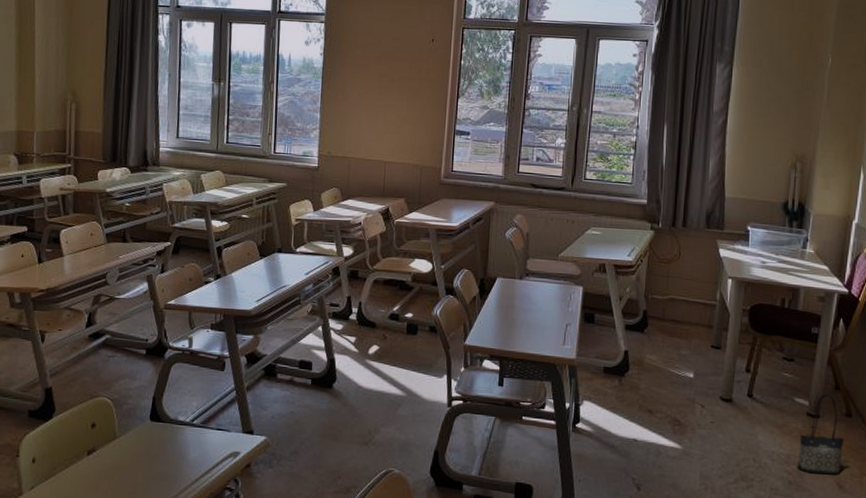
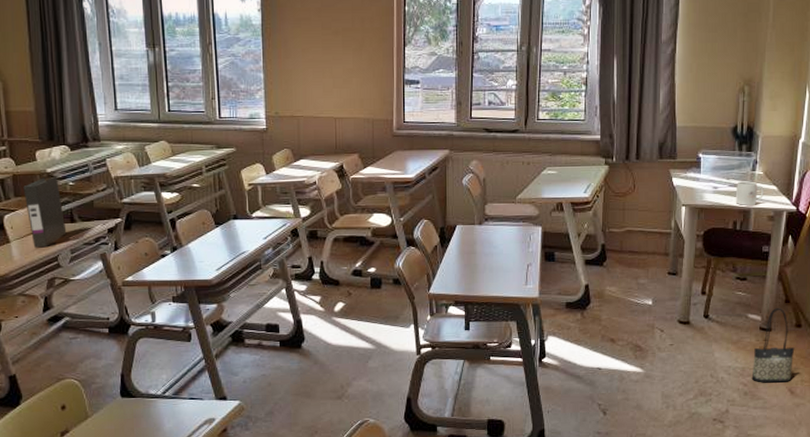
binder: none [82,196,118,265] -> present [23,176,67,248]
mug: none [784,258,814,285] -> present [735,181,764,206]

